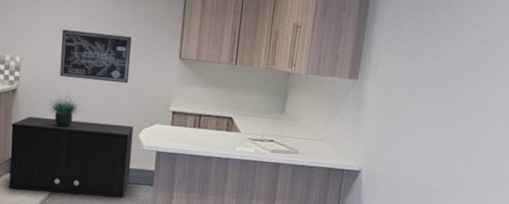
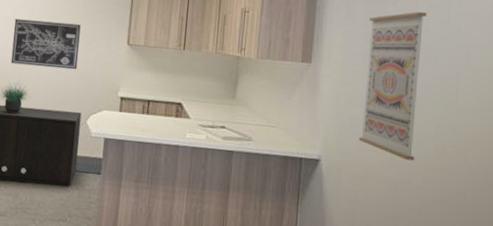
wall art: none [396,30,470,172] -> present [358,11,428,161]

